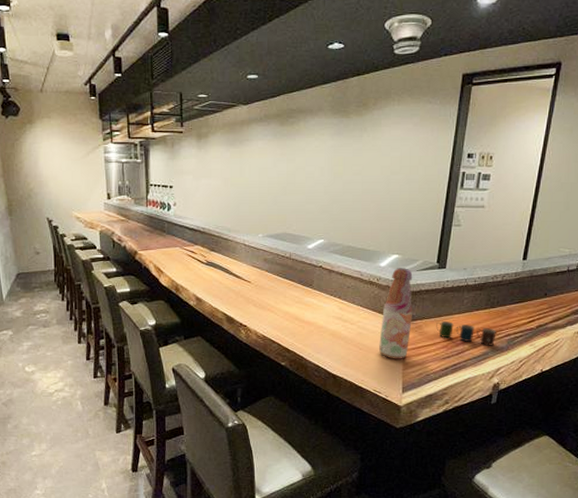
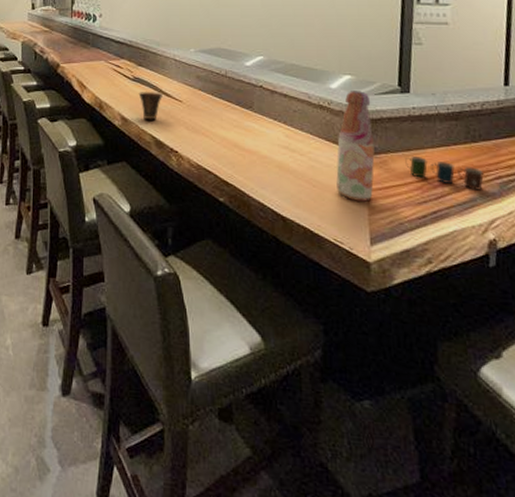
cup: none [211,273,233,300] -> present [138,91,163,120]

